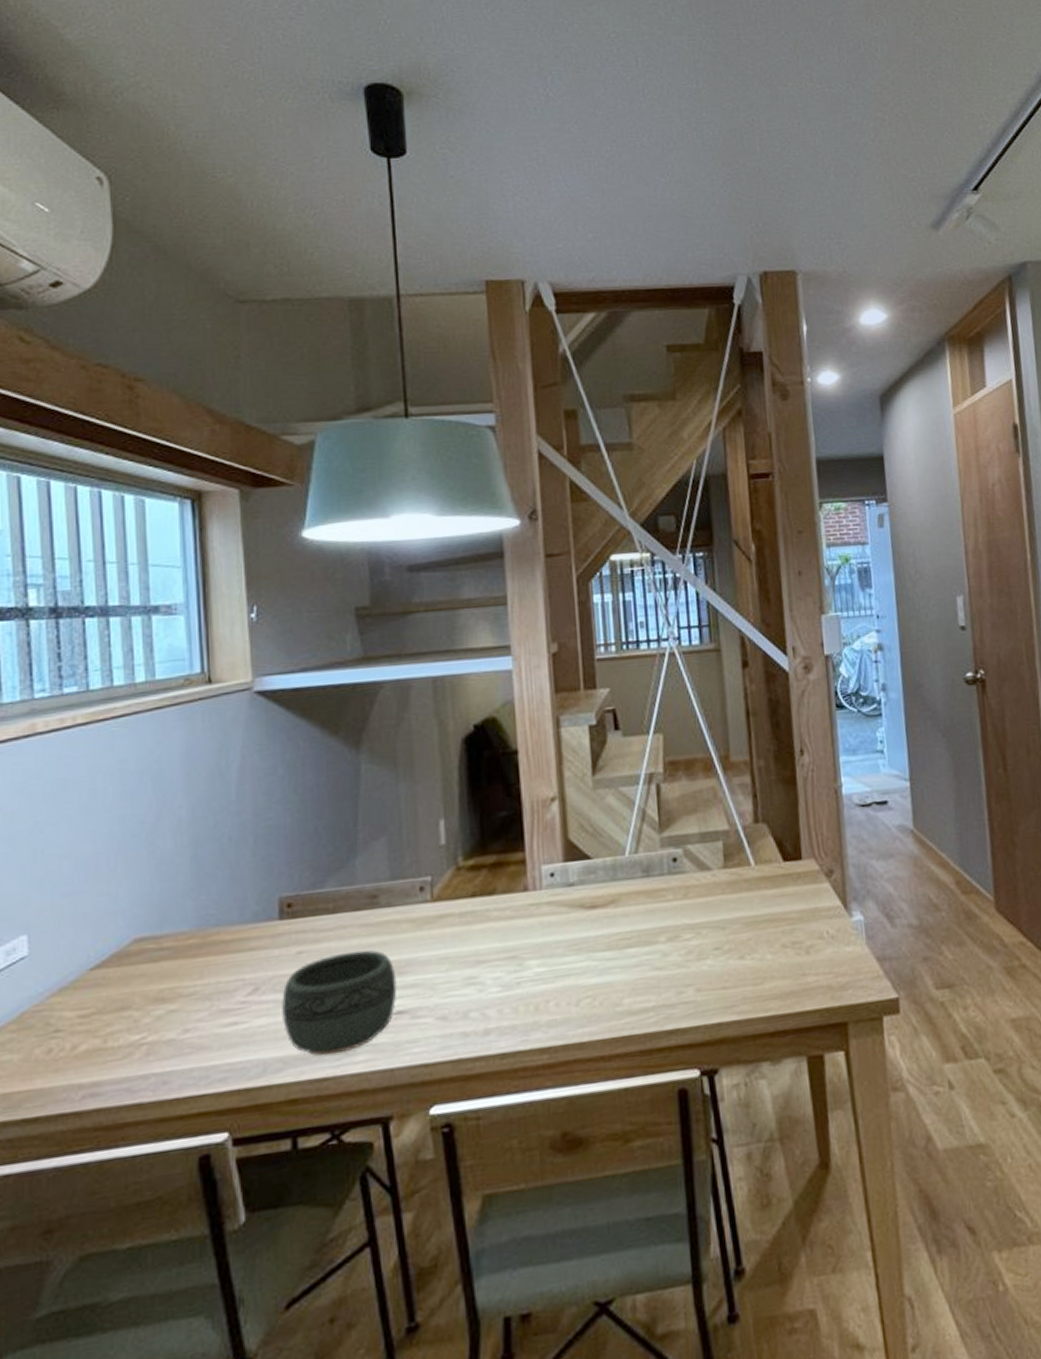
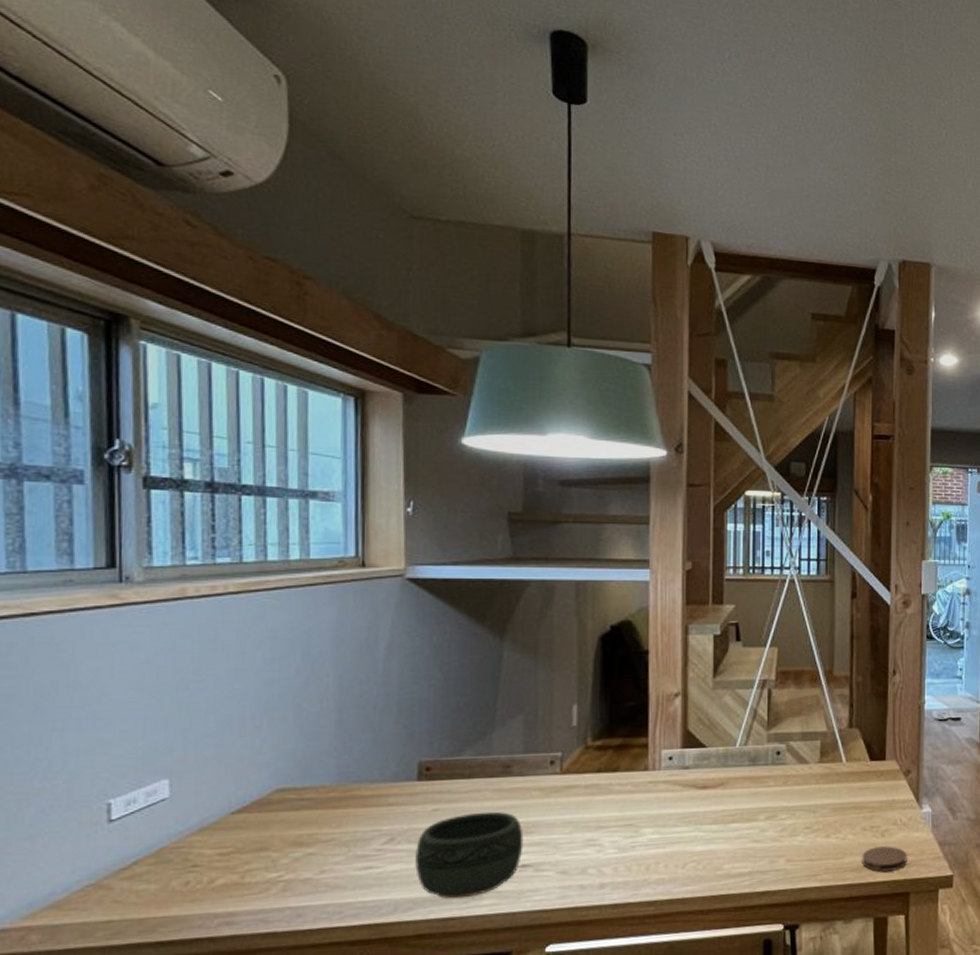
coaster: none [785,965,841,998] -> present [862,846,907,872]

